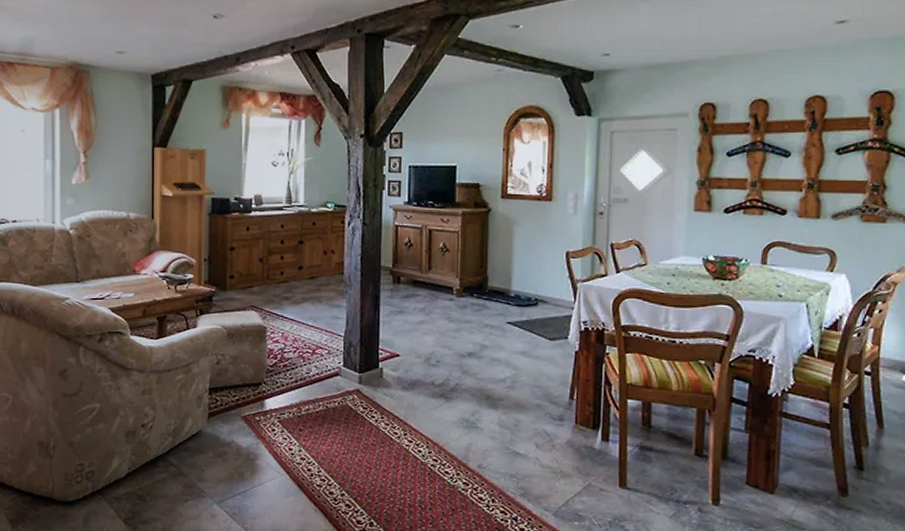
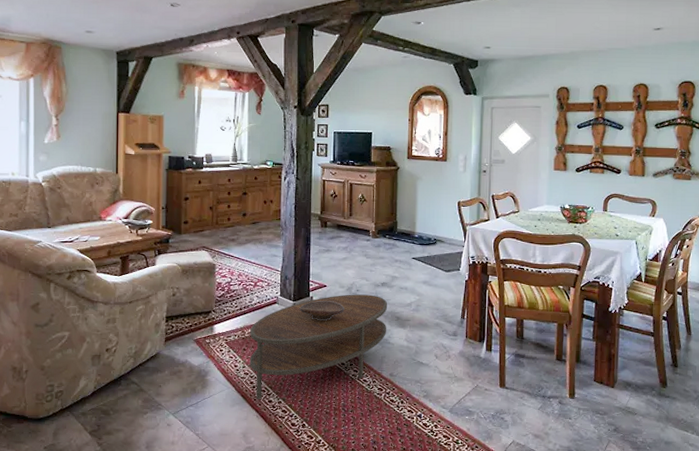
coffee table: none [307,366,476,491] -> present [250,294,388,400]
decorative bowl: none [366,372,422,398] -> present [299,300,345,320]

